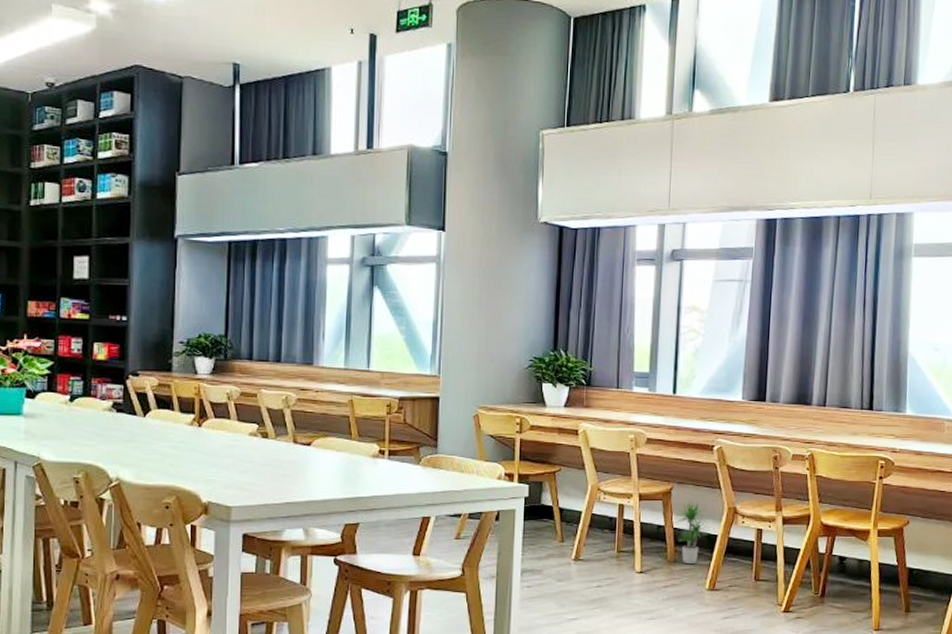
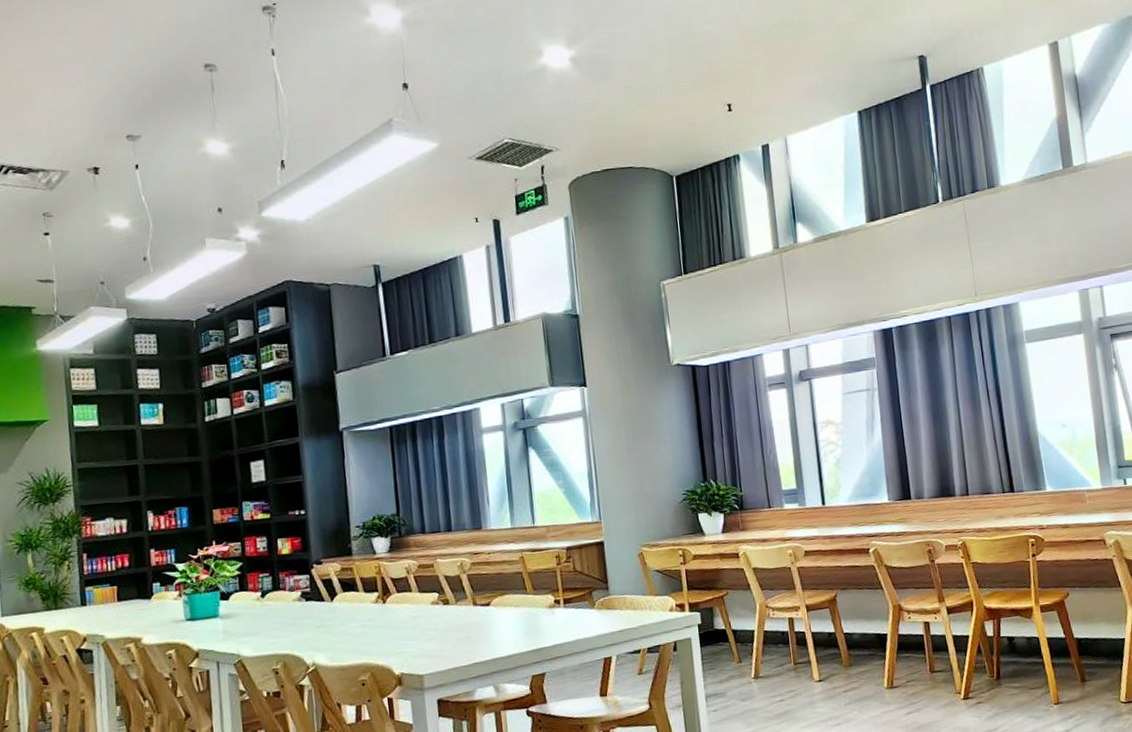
potted plant: present [675,502,710,565] -> none [844,605,880,667]

